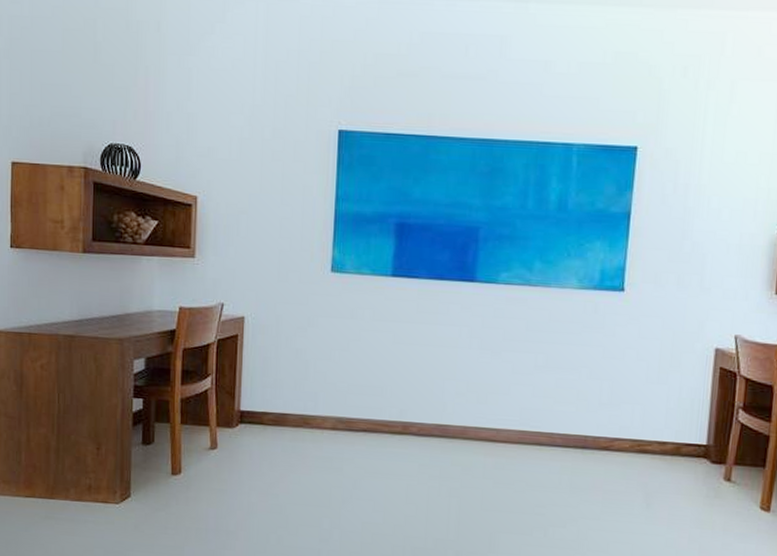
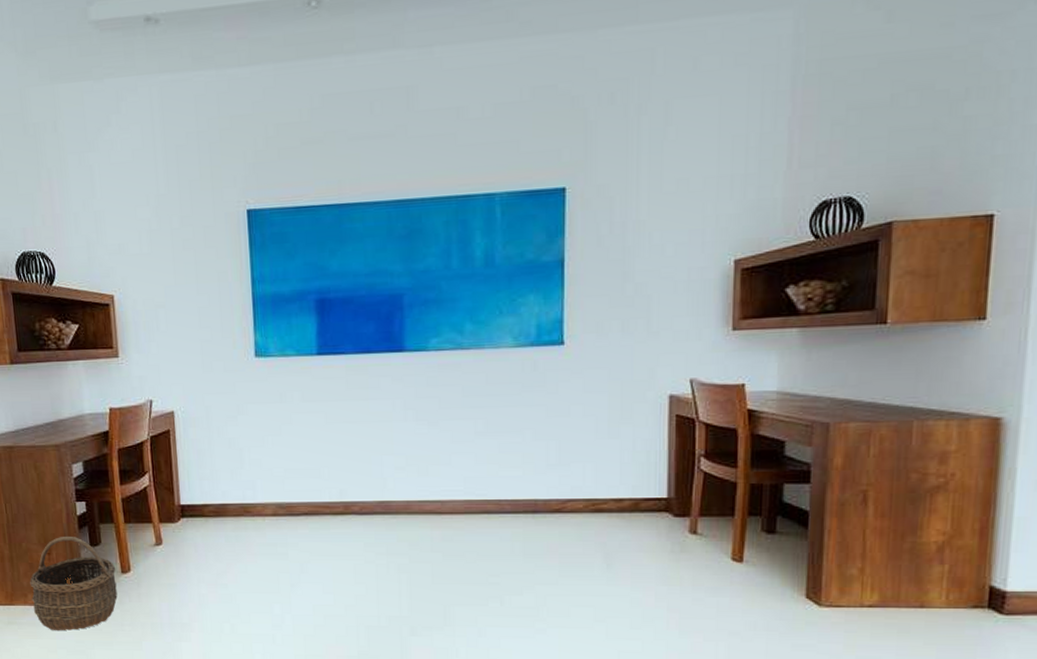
wicker basket: none [74,432,166,530] -> present [30,537,118,631]

